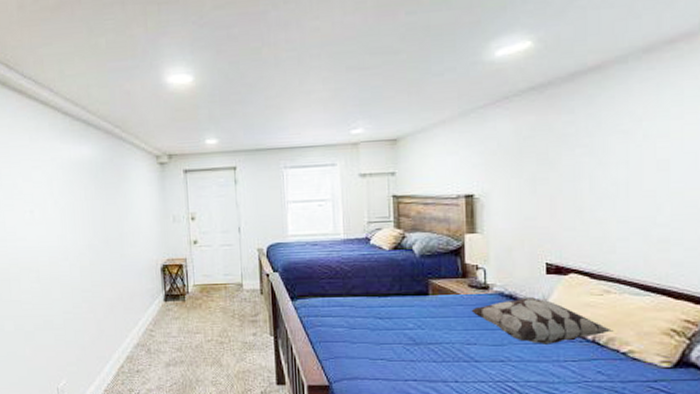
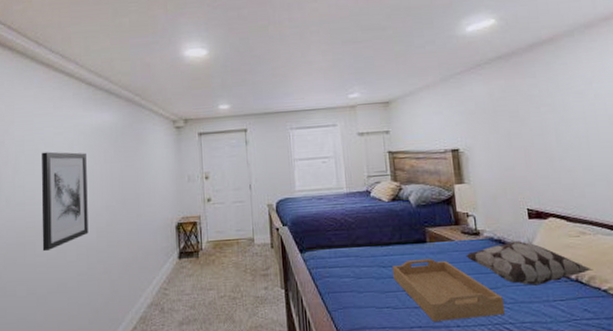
wall art: none [20,186,72,289] -> present [41,151,89,252]
serving tray: none [389,311,508,376] -> present [392,258,505,322]

